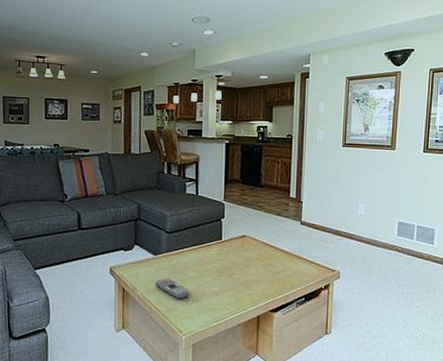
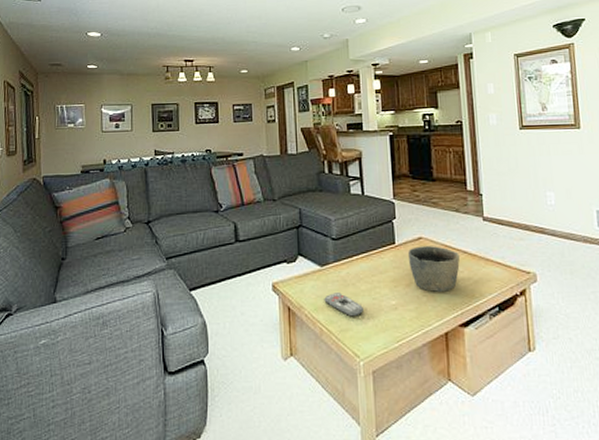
bowl: none [232,243,276,282] -> present [407,246,460,292]

